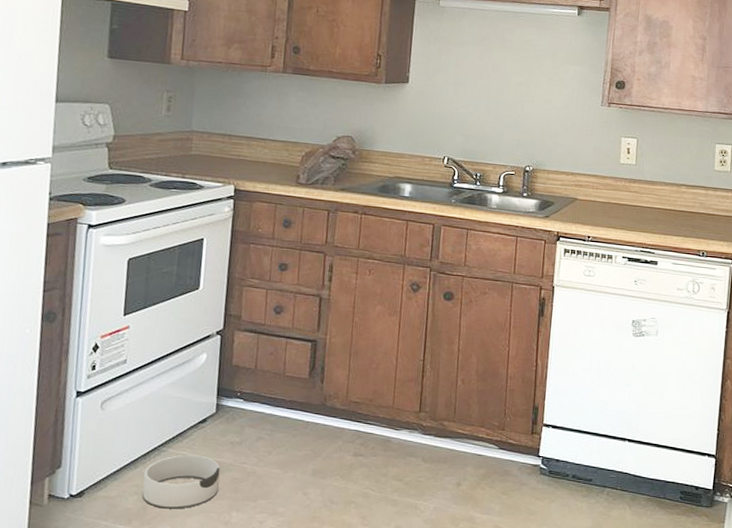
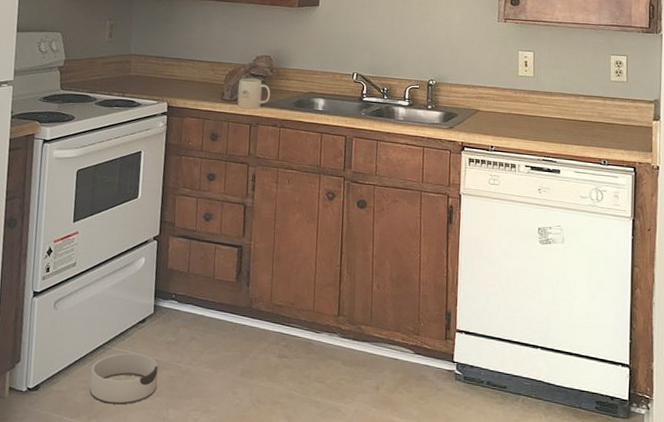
mug: none [314,160,352,195] -> present [237,78,271,110]

